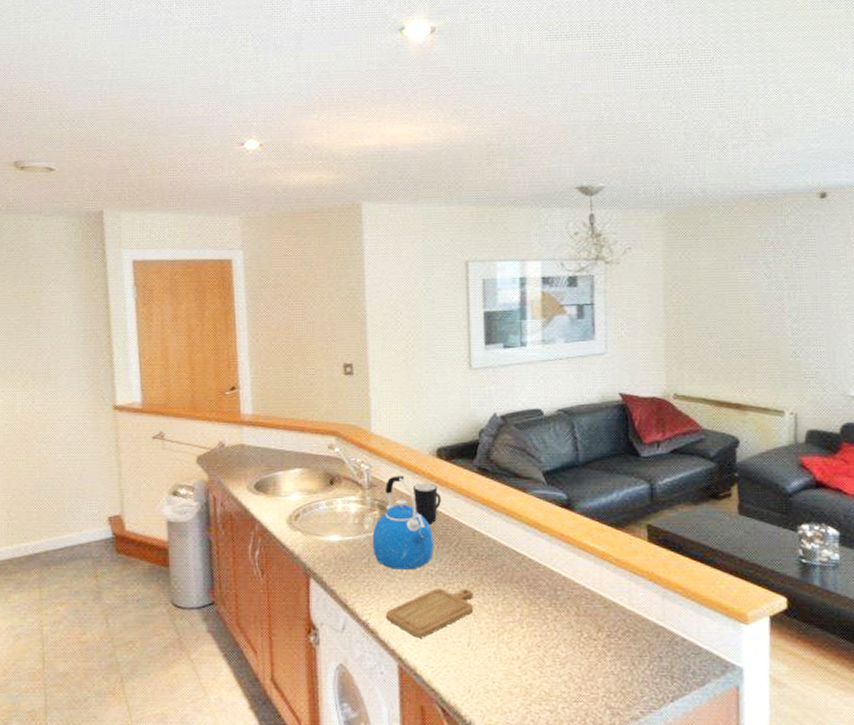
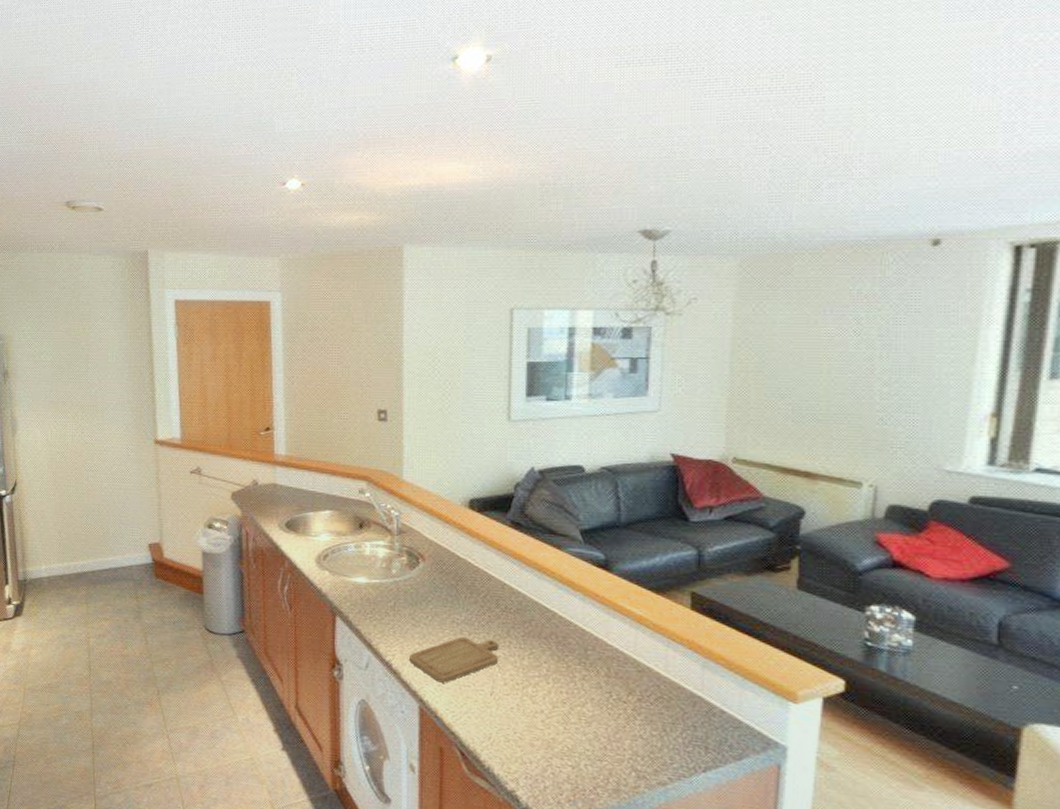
kettle: present [372,475,434,570] -> none [399,523,461,617]
mug: present [412,483,441,524] -> none [442,532,471,574]

